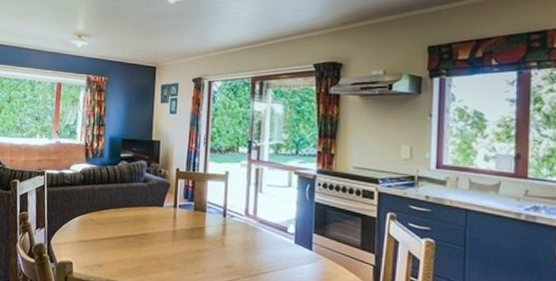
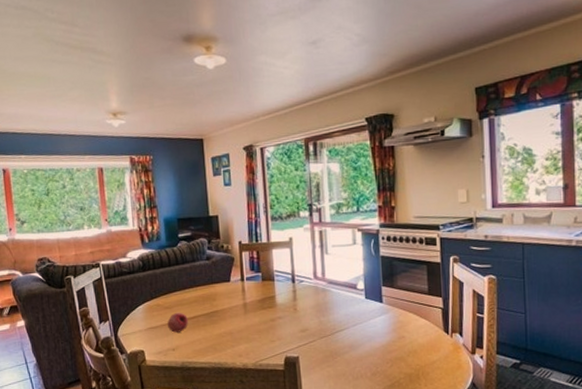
fruit: none [98,229,118,250] -> present [167,312,188,333]

